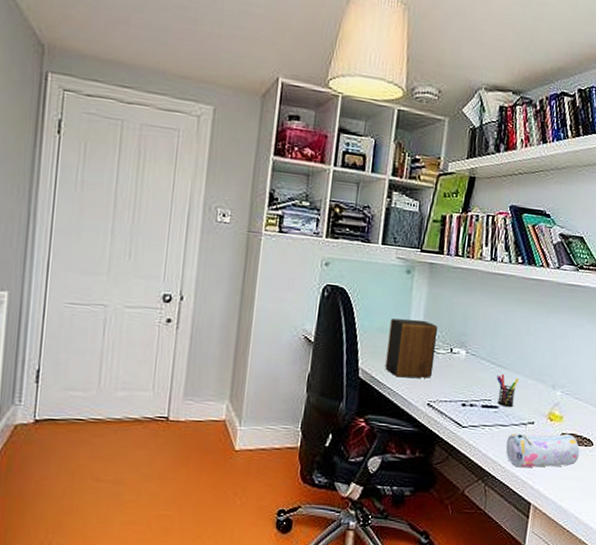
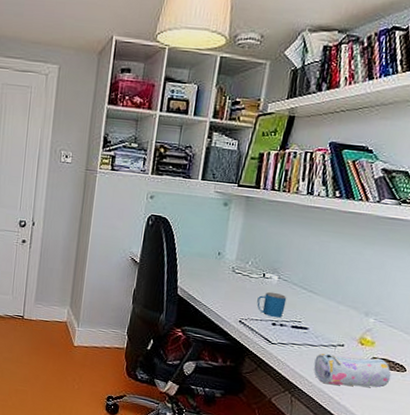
speaker: present [385,318,439,378] -> none [201,245,252,299]
mug: none [445,368,476,398] -> present [256,291,287,318]
pen holder: present [496,374,519,408] -> none [307,299,330,330]

